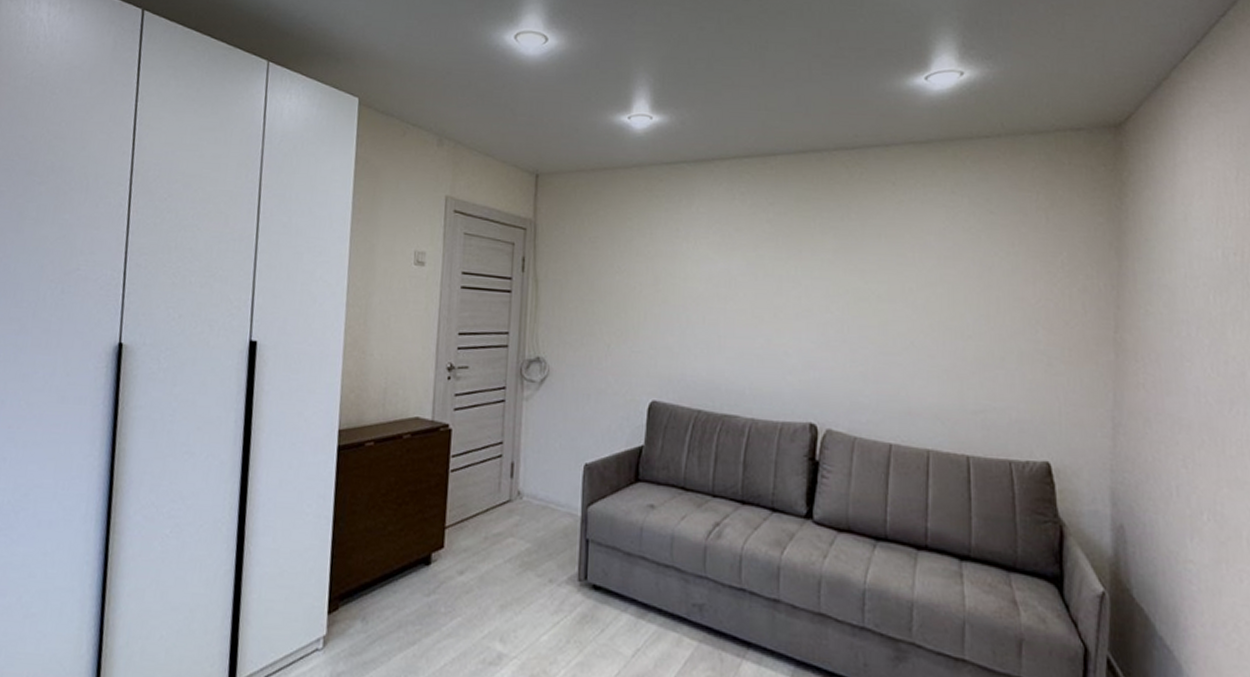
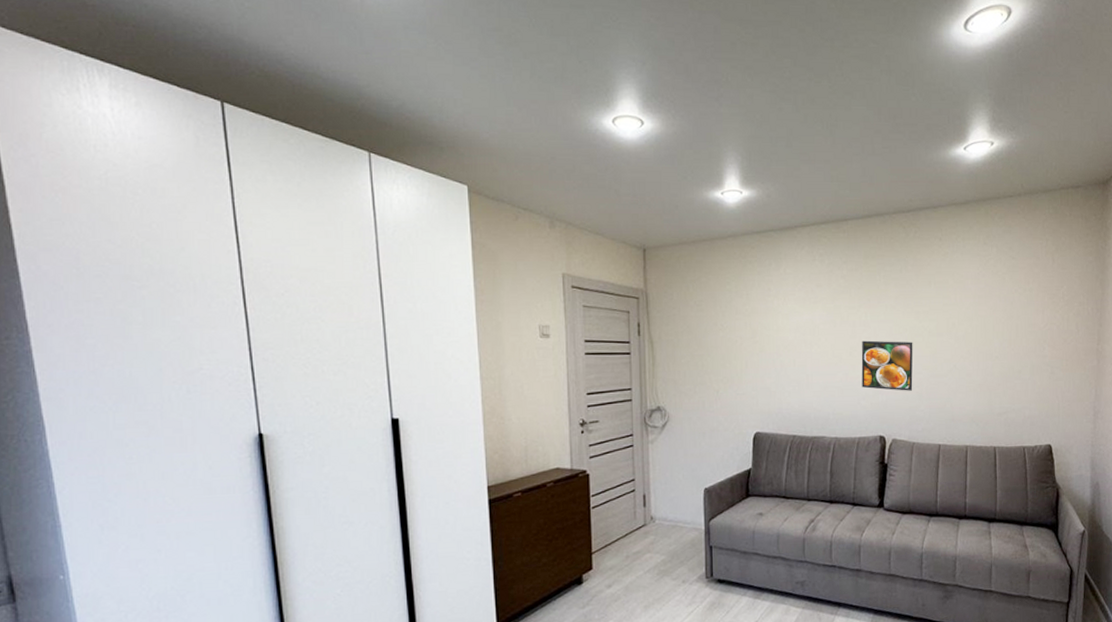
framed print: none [788,300,857,369] -> present [861,340,913,391]

